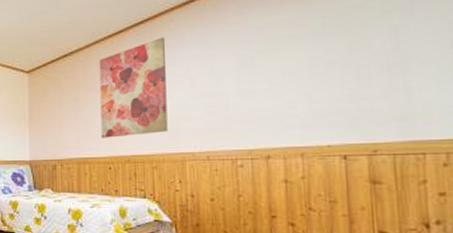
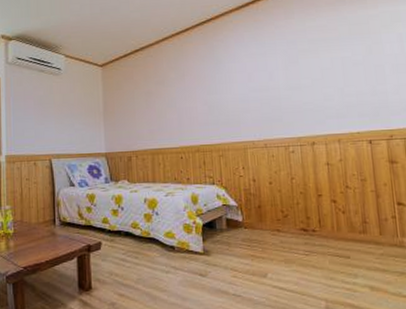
wall art: present [99,37,168,138] -> none [168,36,231,129]

